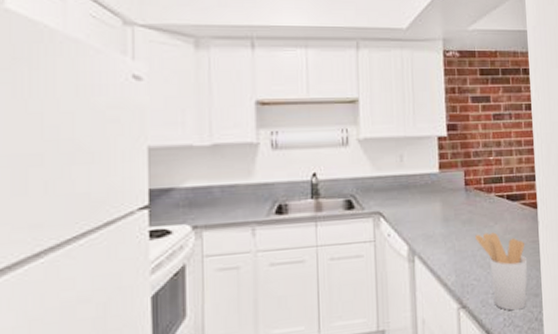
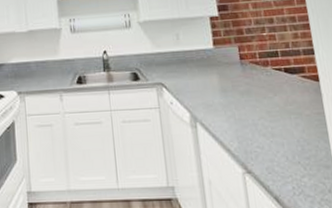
utensil holder: present [475,232,528,311] -> none [255,103,317,180]

